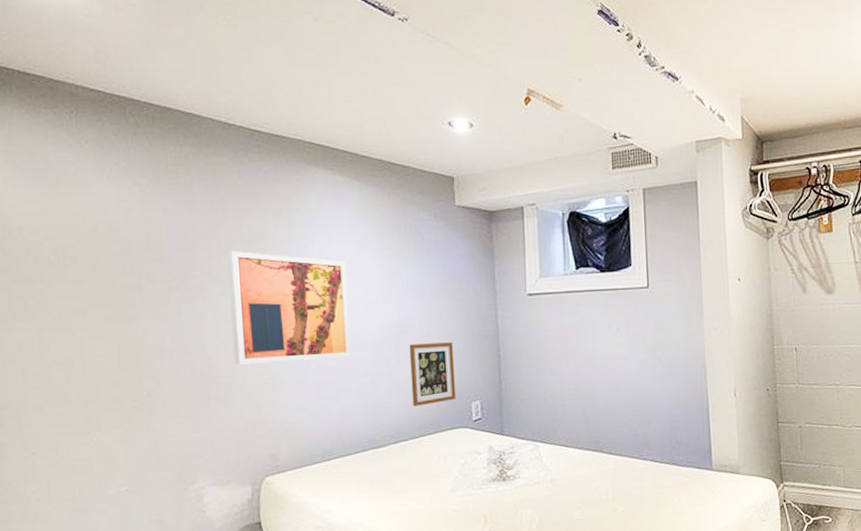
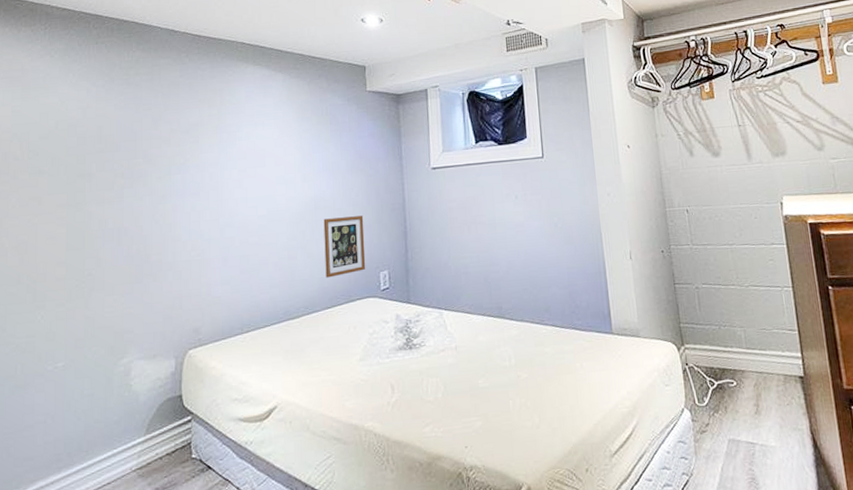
wall art: present [227,250,351,365] -> none [166,139,271,244]

